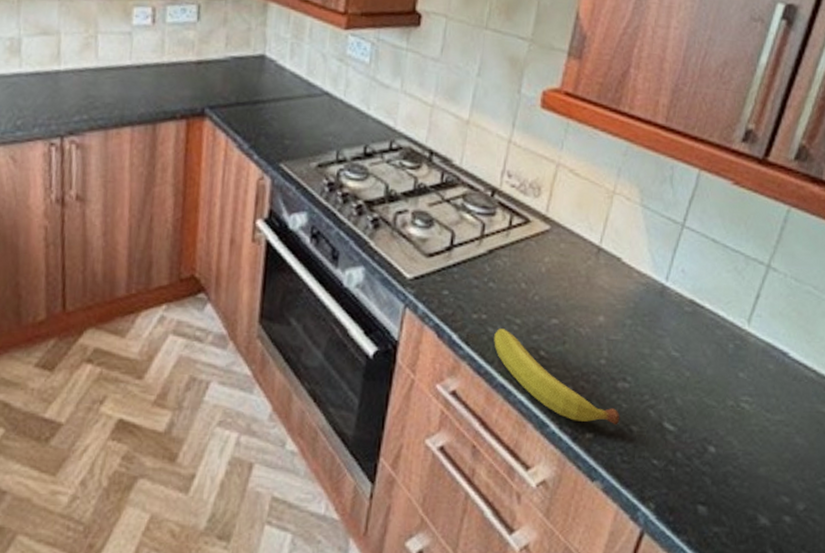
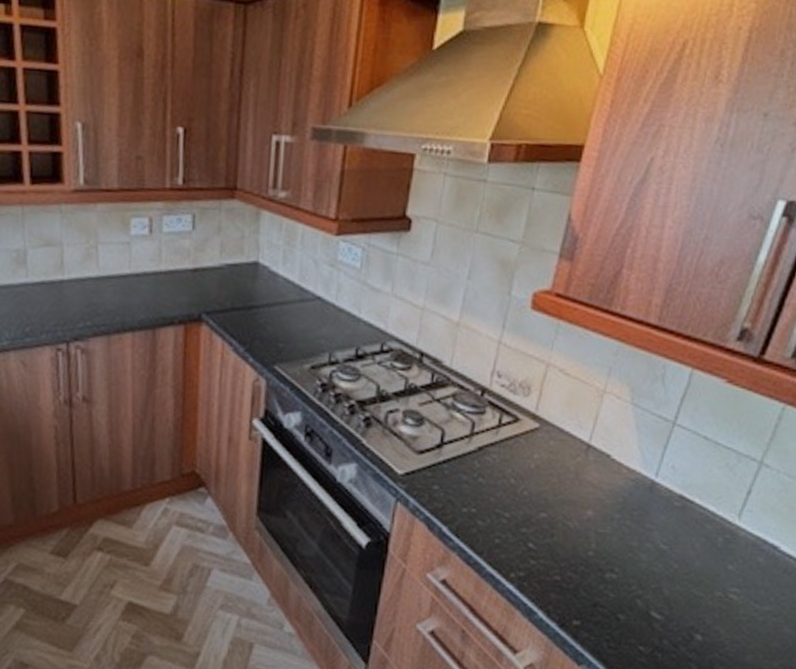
fruit: present [494,328,620,425] -> none [483,522,608,614]

